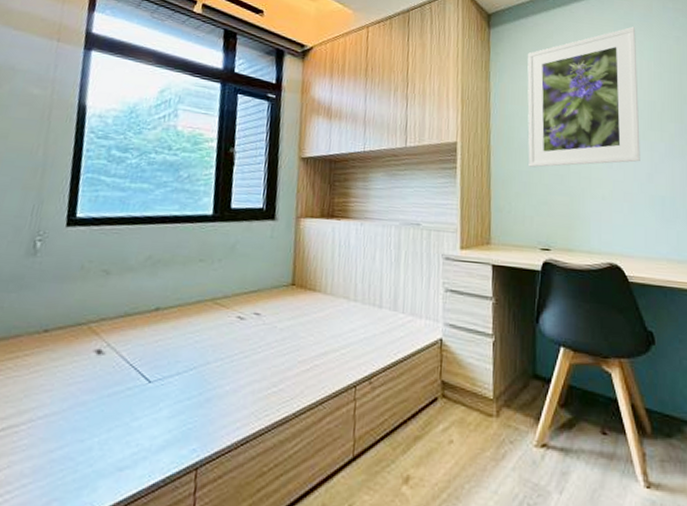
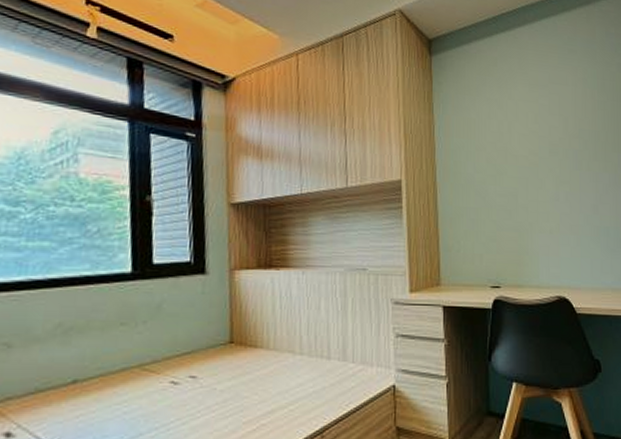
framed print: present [527,26,640,168] -> none [472,53,586,204]

